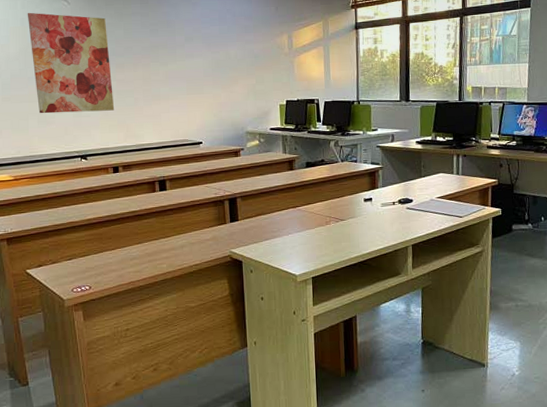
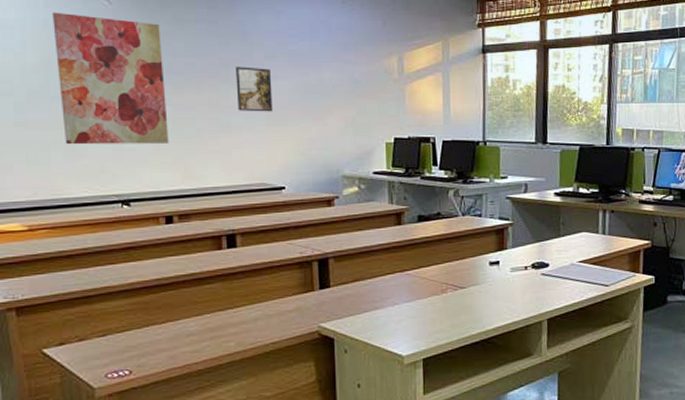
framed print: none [163,48,192,84] -> present [236,67,273,112]

